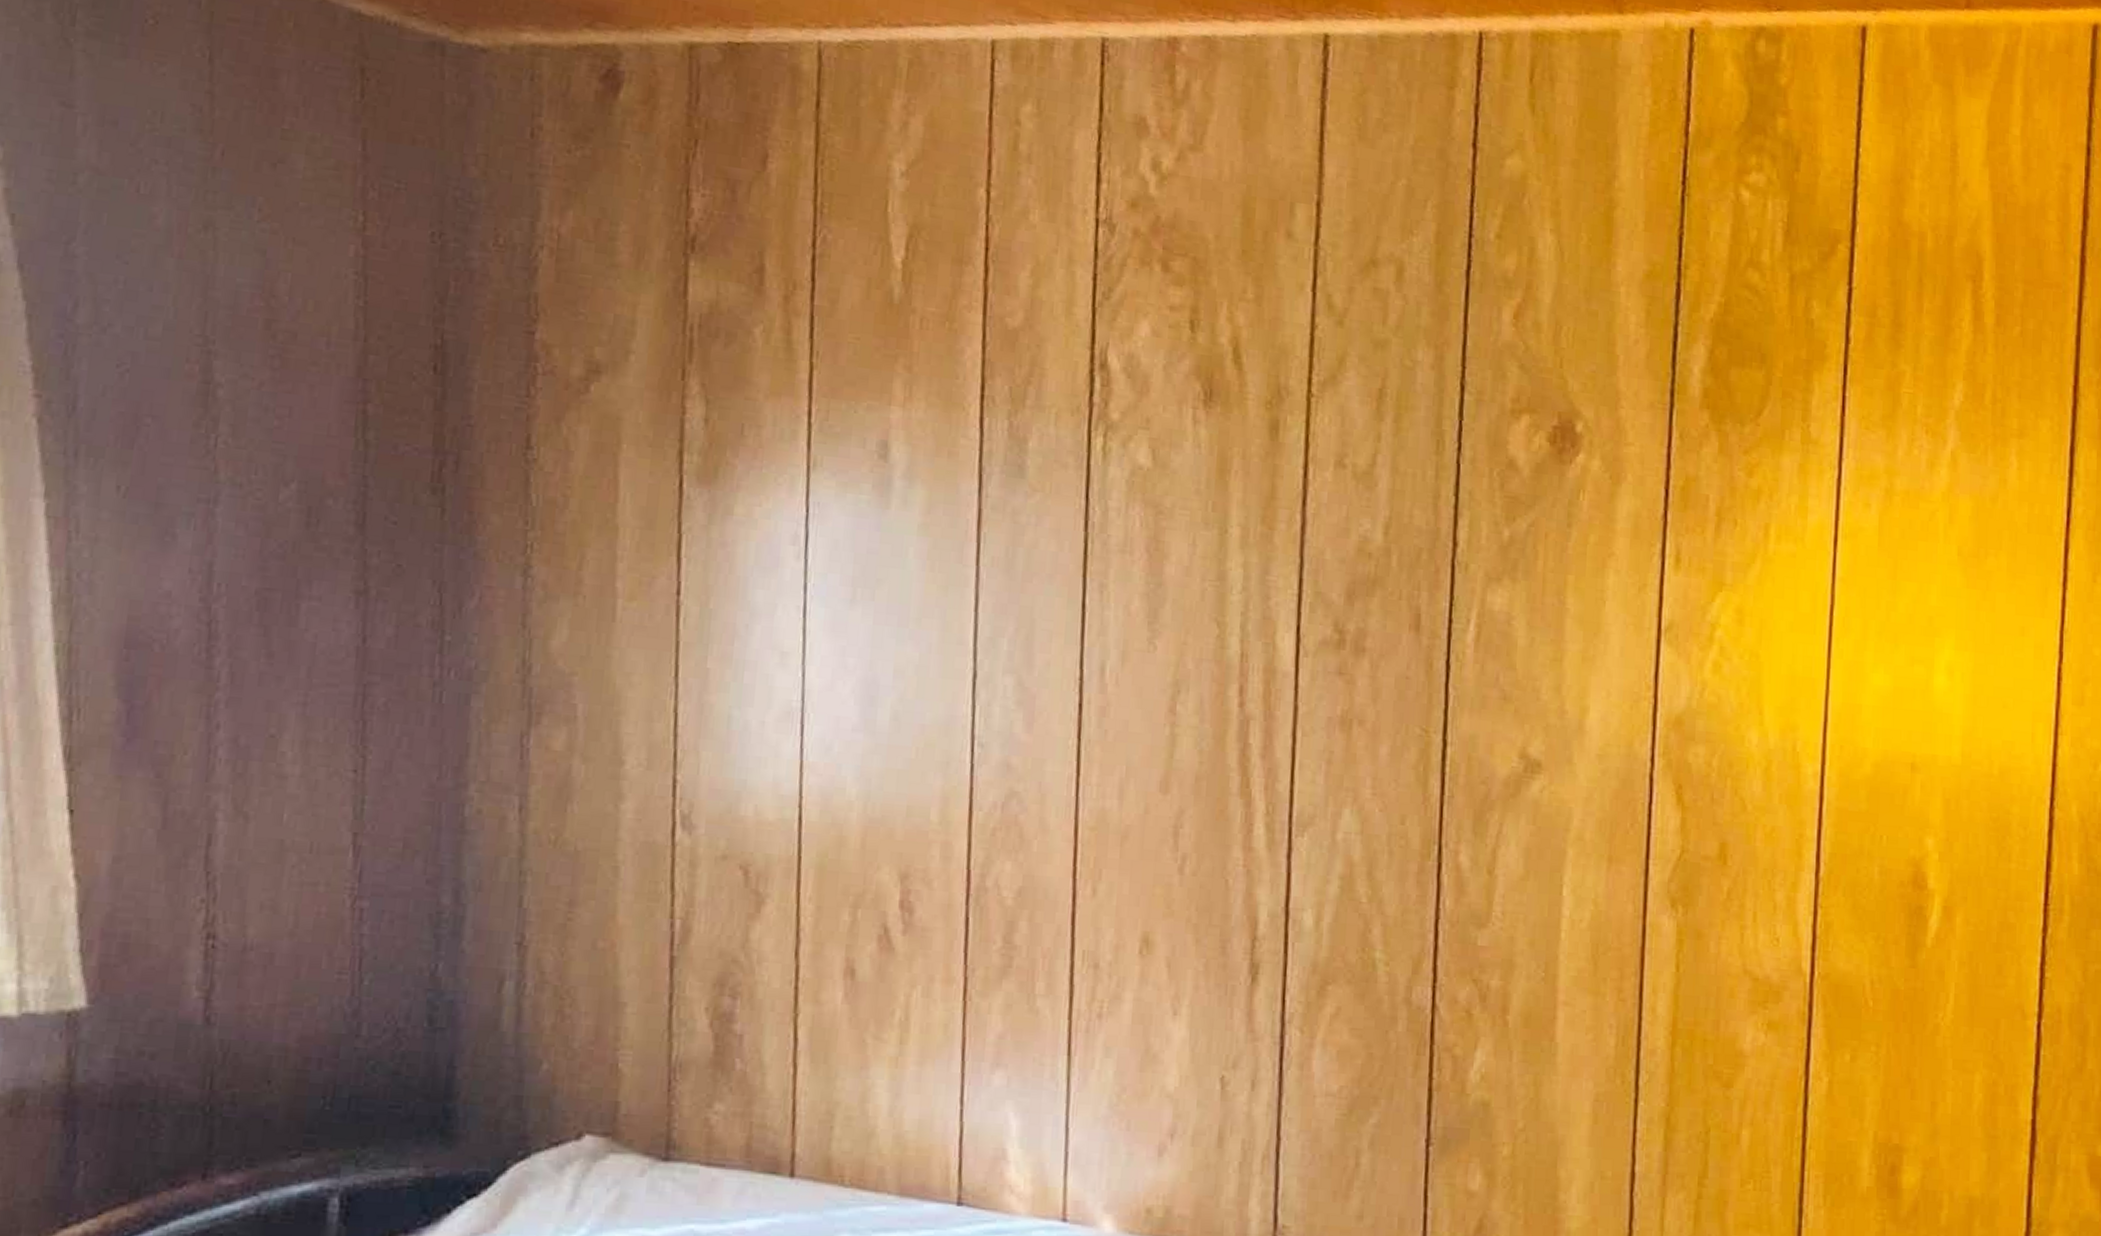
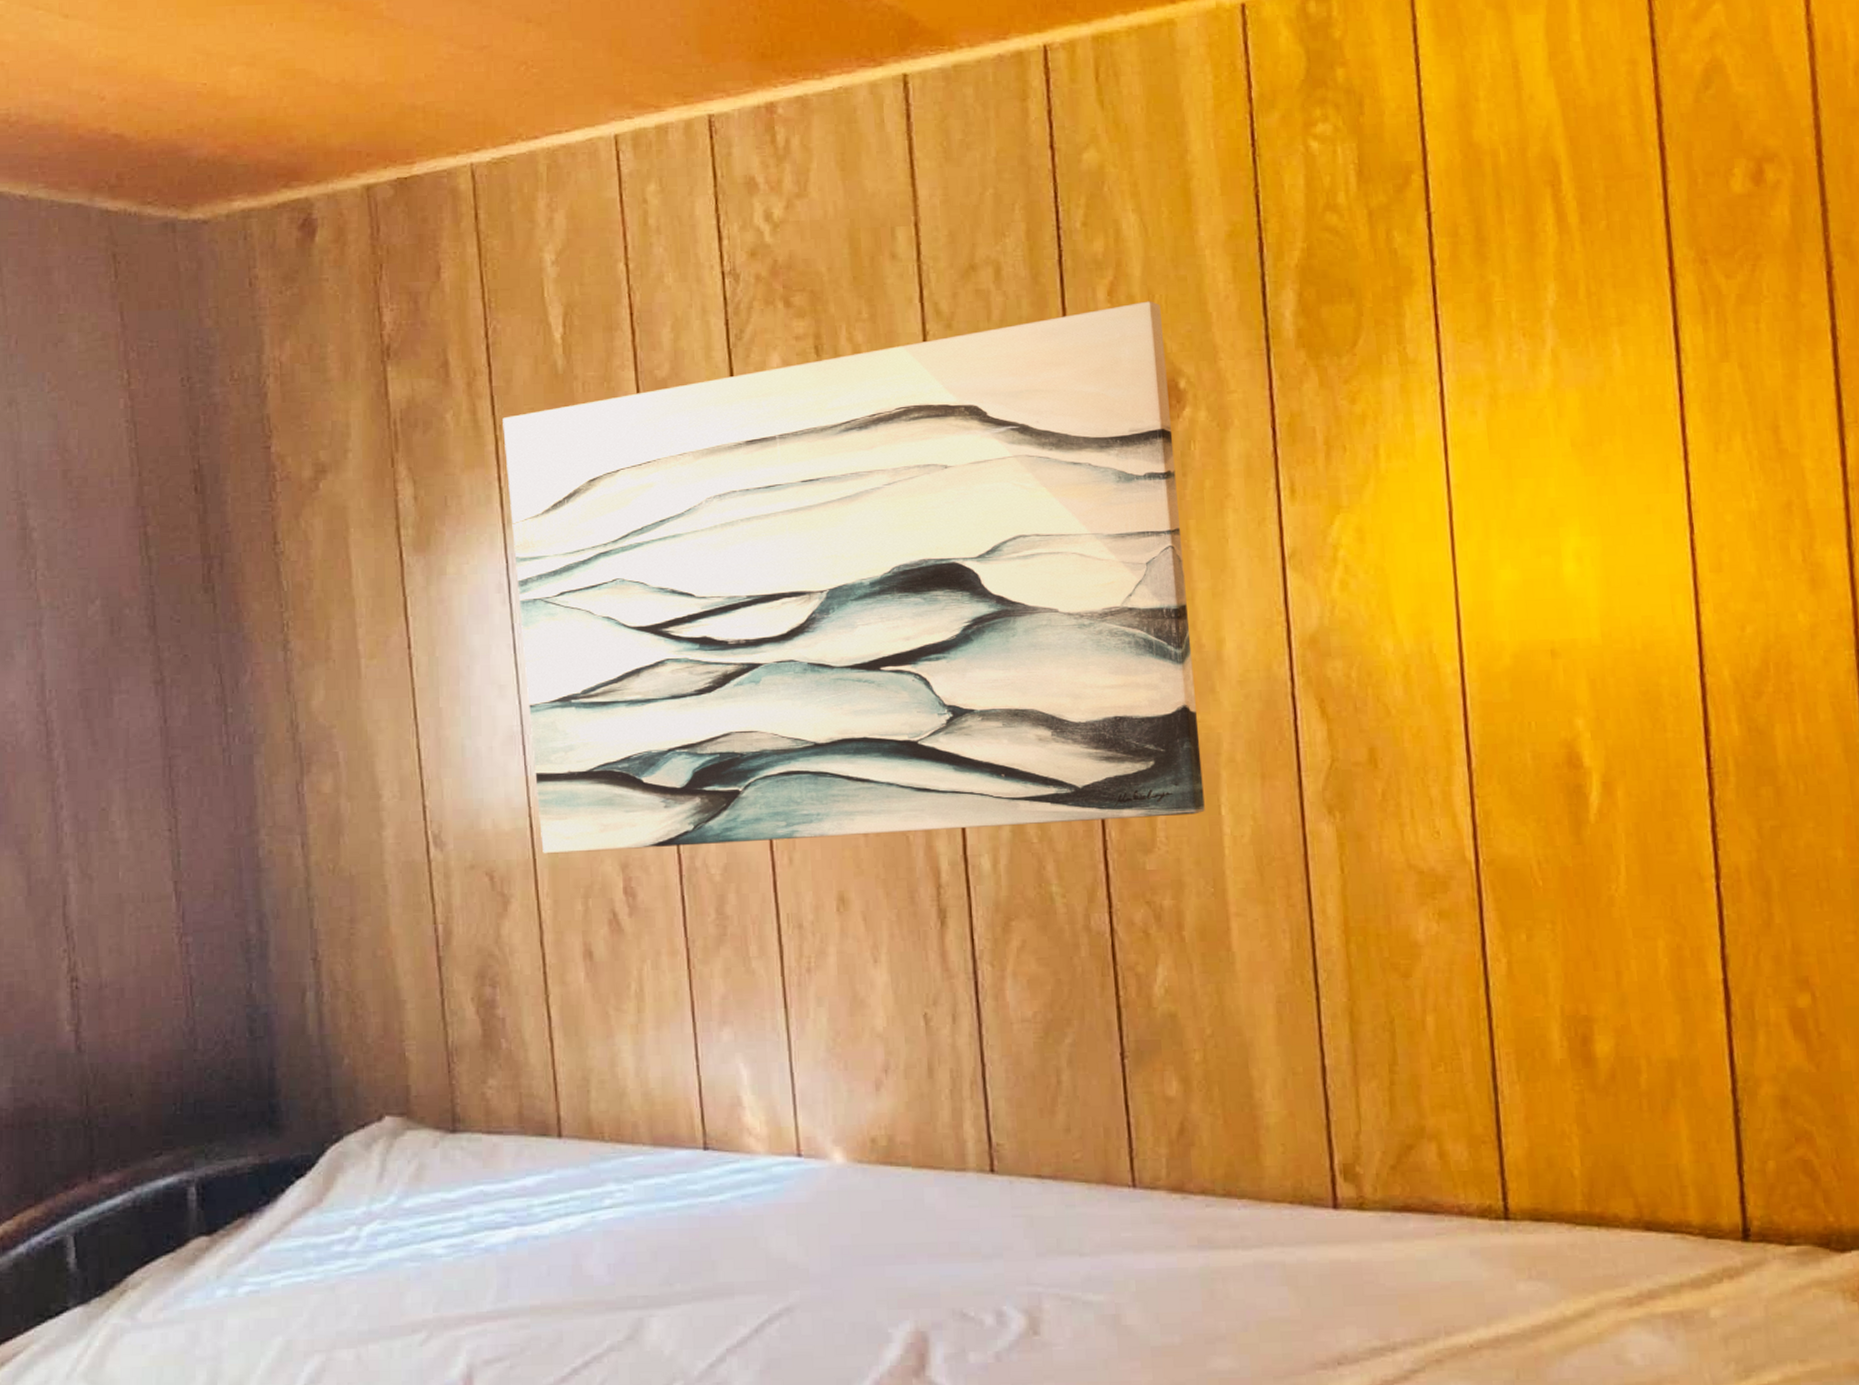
wall art: none [810,331,1567,892] -> present [502,301,1205,854]

